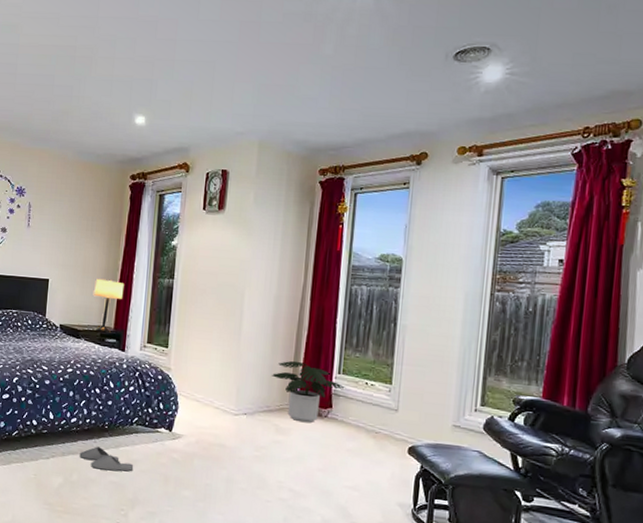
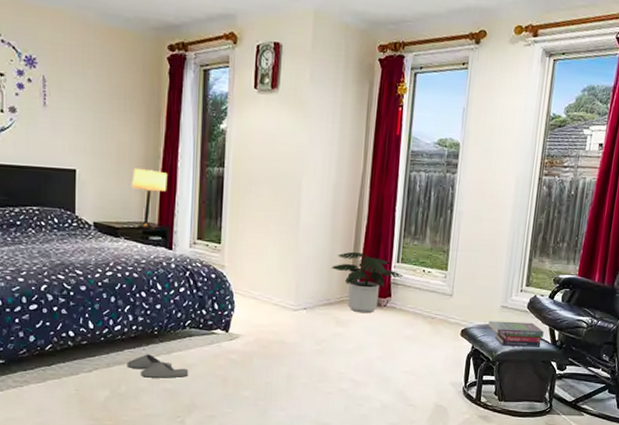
books: none [439,439,504,474] -> present [488,320,544,347]

